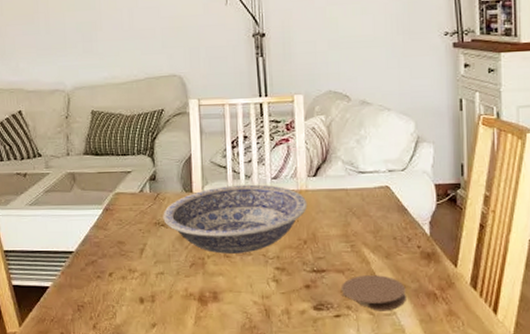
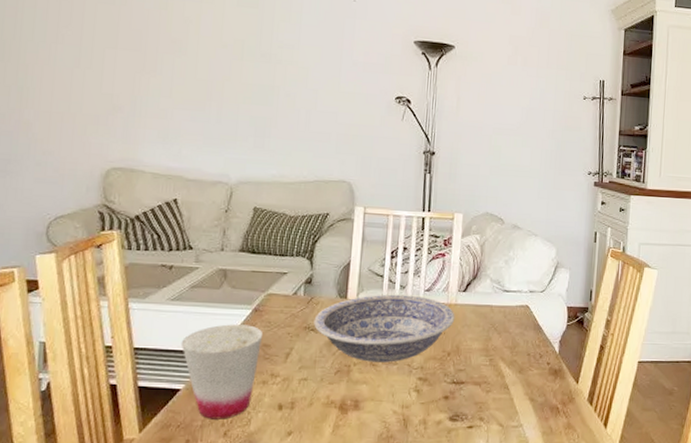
cup: none [43,224,116,313] -> present [181,324,262,420]
coaster: present [340,275,406,311] -> none [476,388,533,423]

